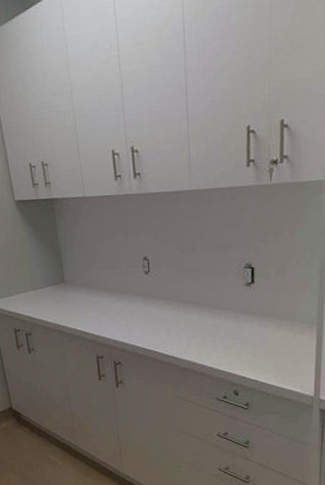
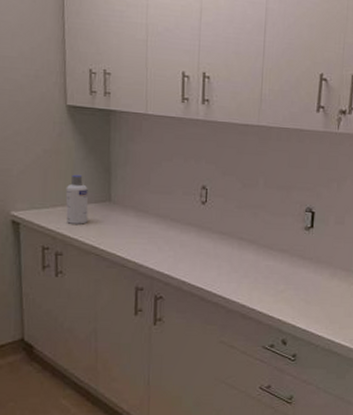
screw cap bottle: none [25,262,48,307] -> present [65,174,89,224]

